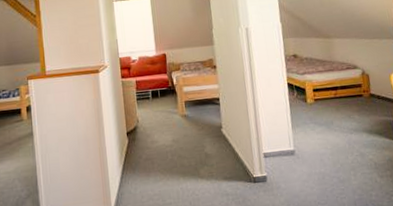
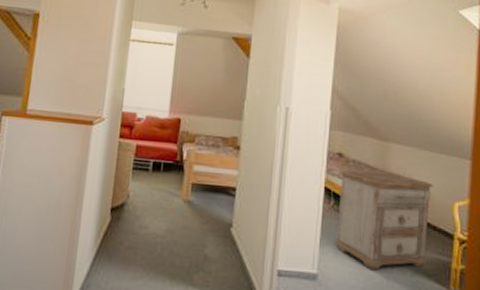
nightstand: none [296,61,377,139] -> present [334,170,434,270]

